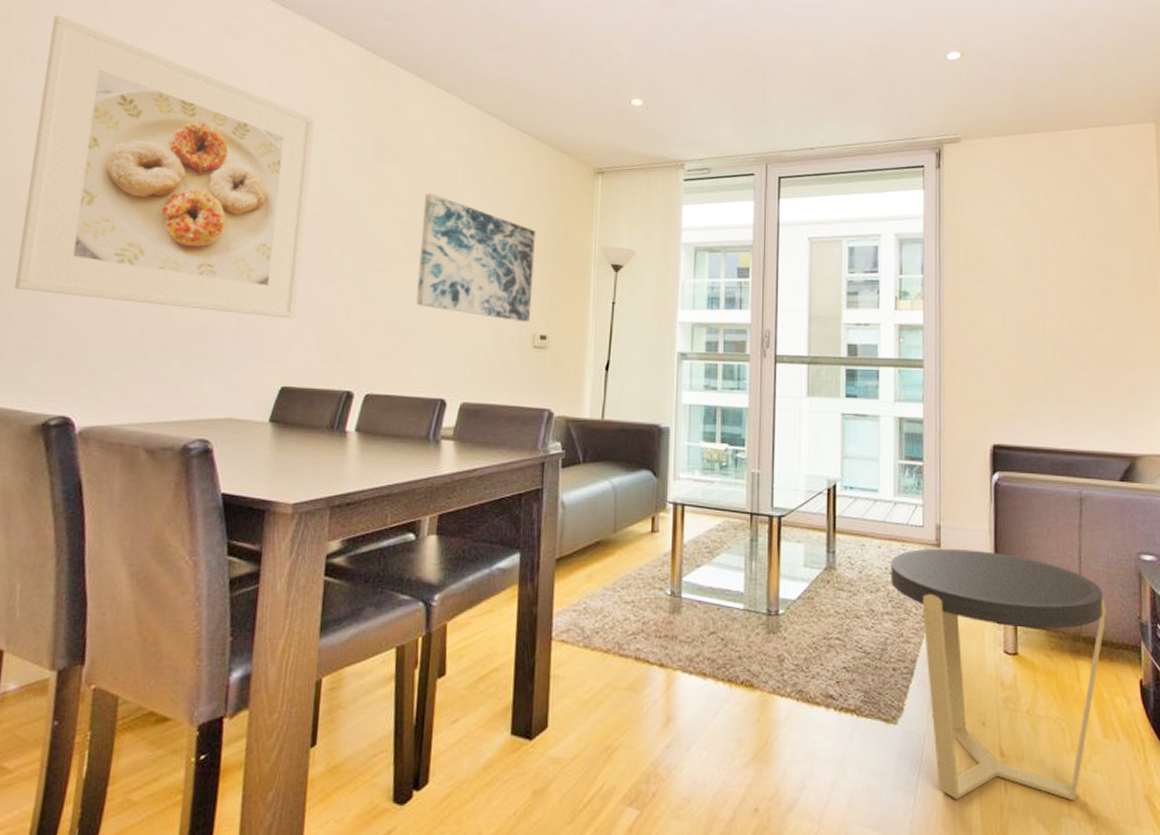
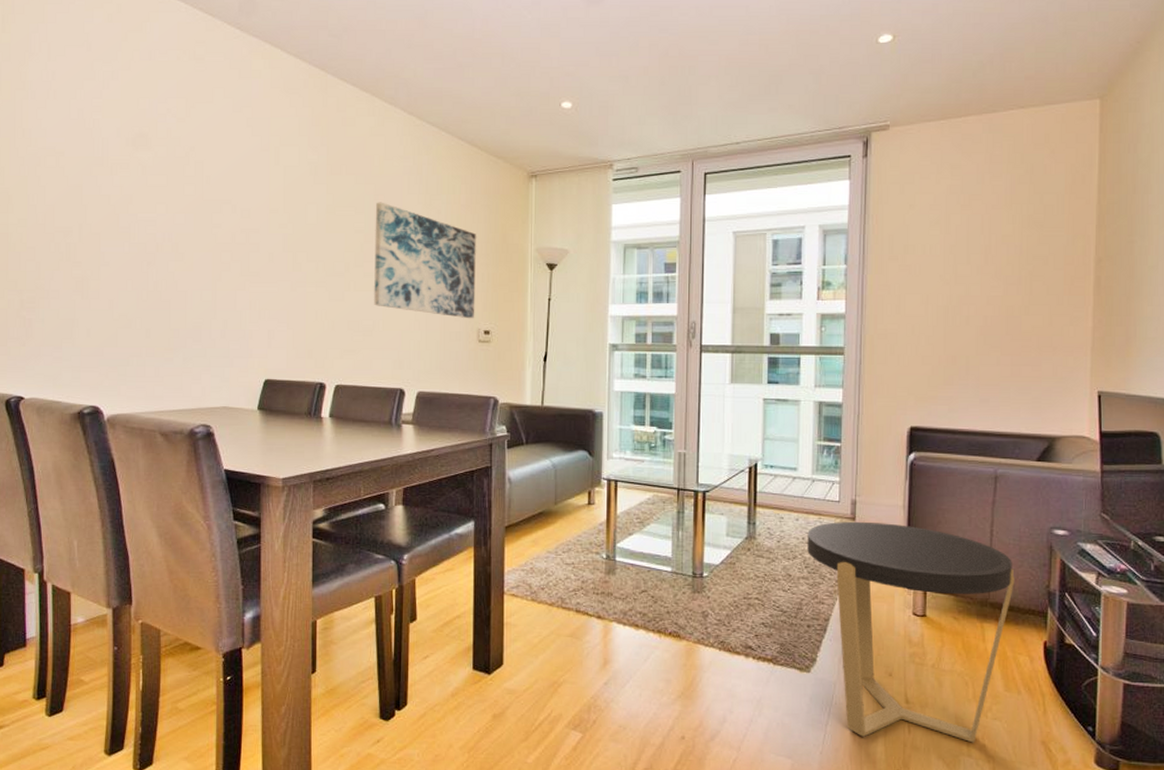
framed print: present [14,15,315,319] -> none [42,51,275,320]

